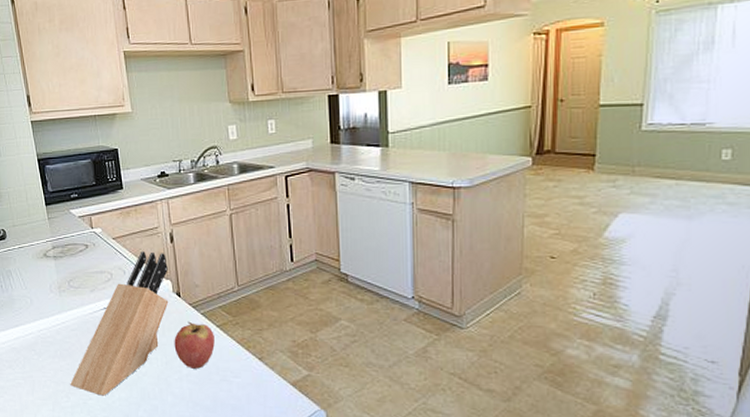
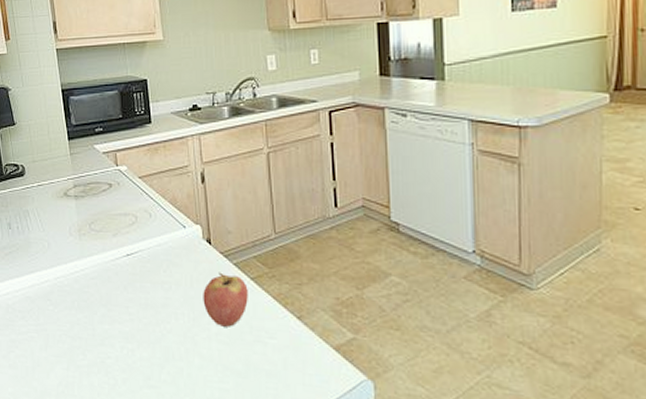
knife block: present [70,251,169,396] -> none [87,192,198,355]

